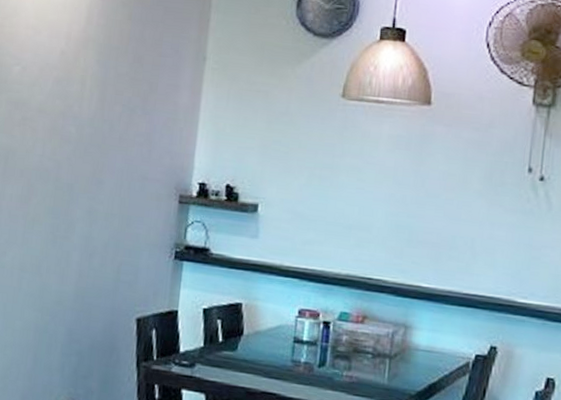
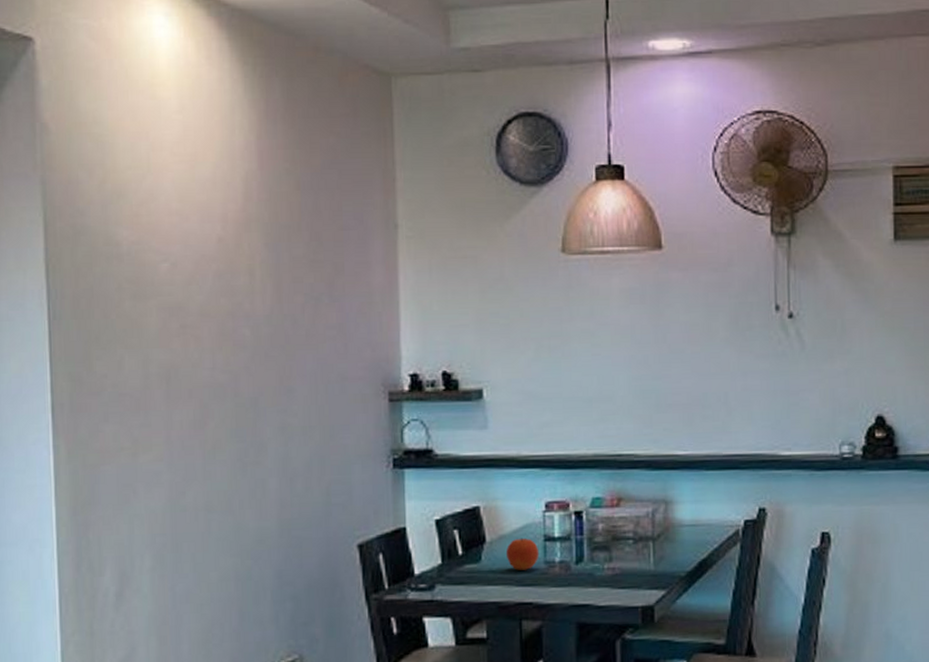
fruit: none [259,336,288,365] -> present [505,538,539,570]

